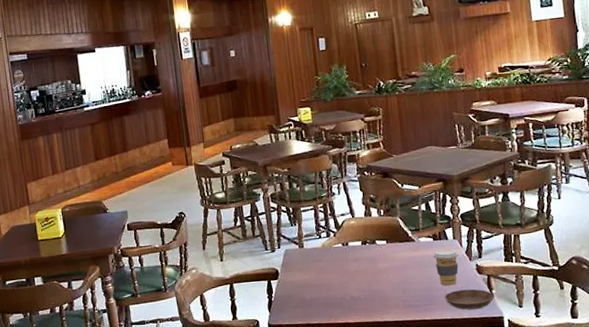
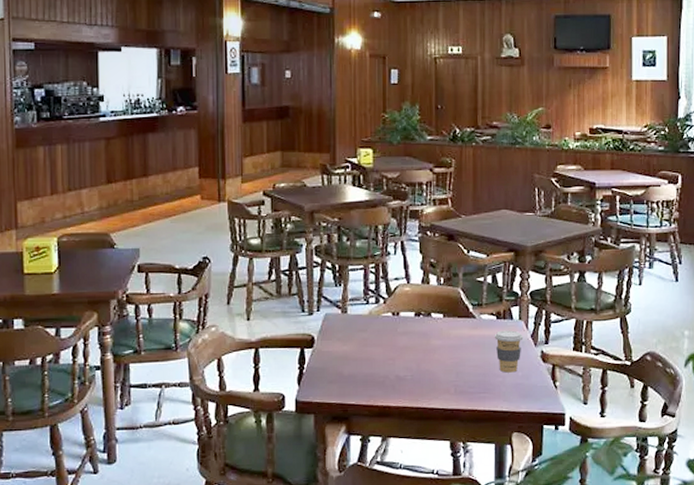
saucer: present [444,289,495,310] -> none [502,378,558,403]

